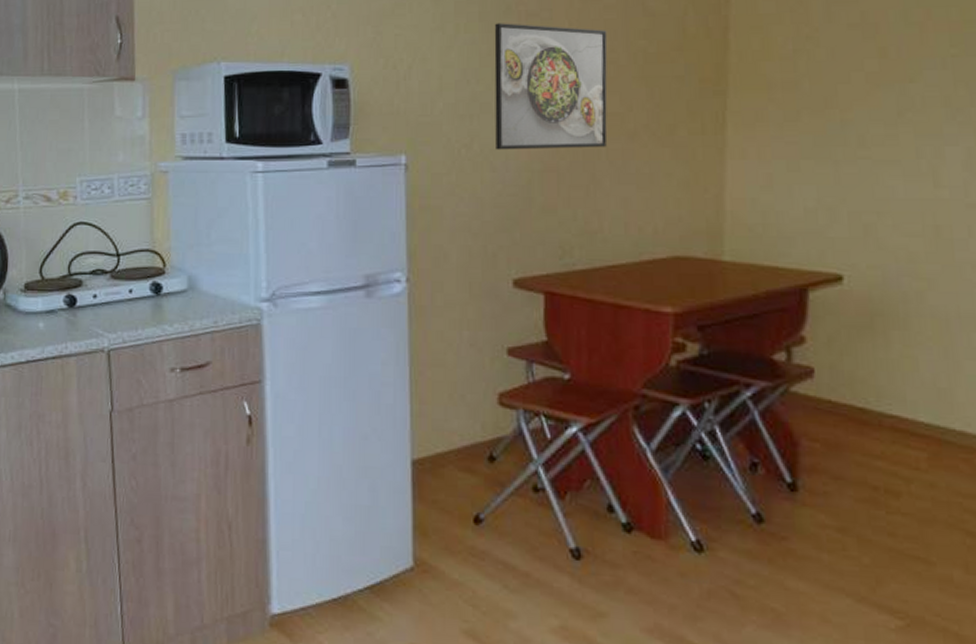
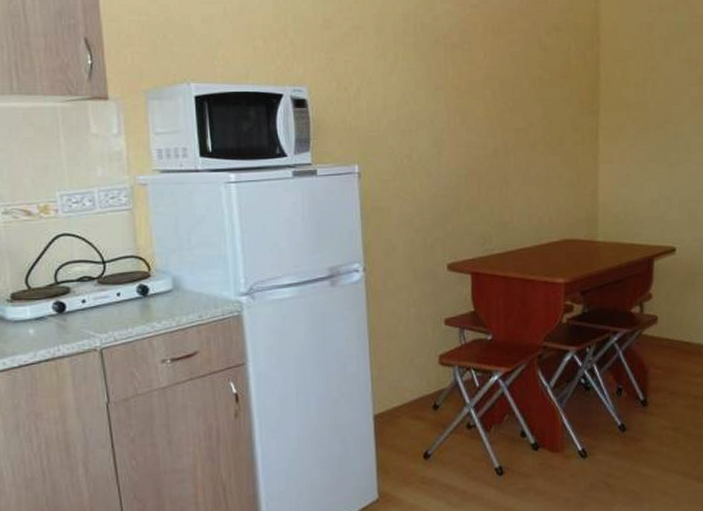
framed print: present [494,23,608,150] -> none [426,53,515,160]

